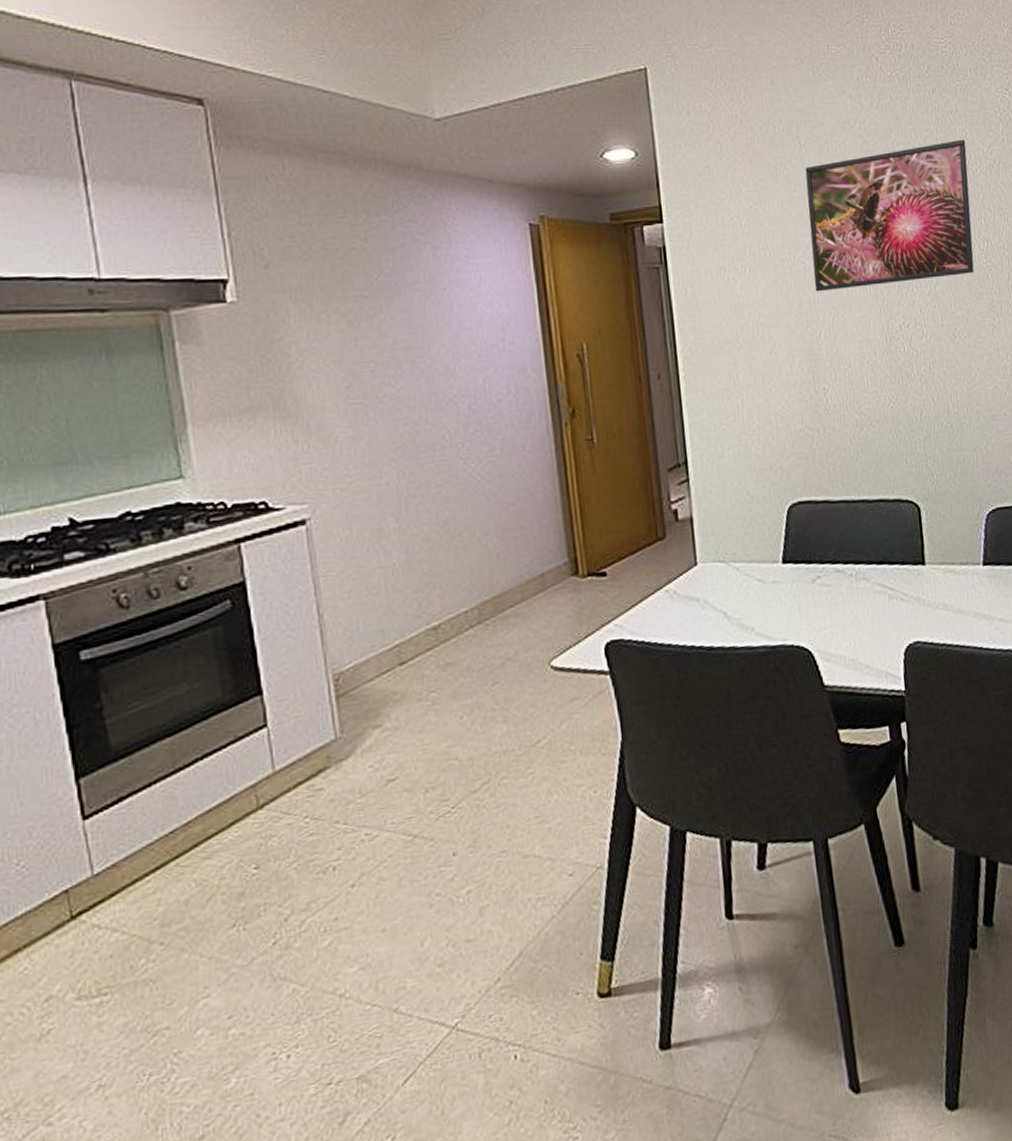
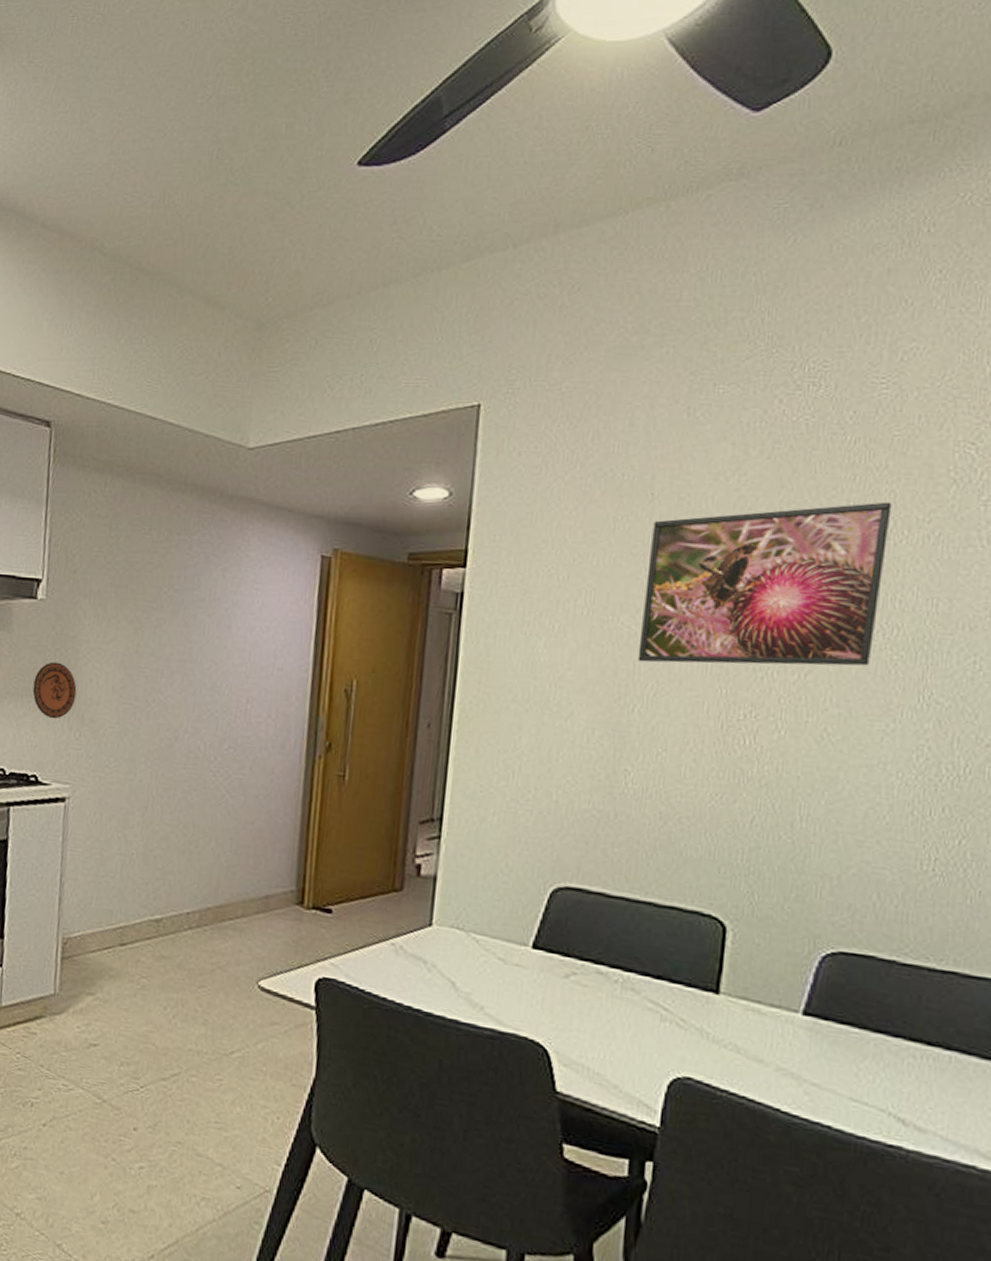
decorative plate: none [241,370,296,435] -> present [32,661,77,719]

